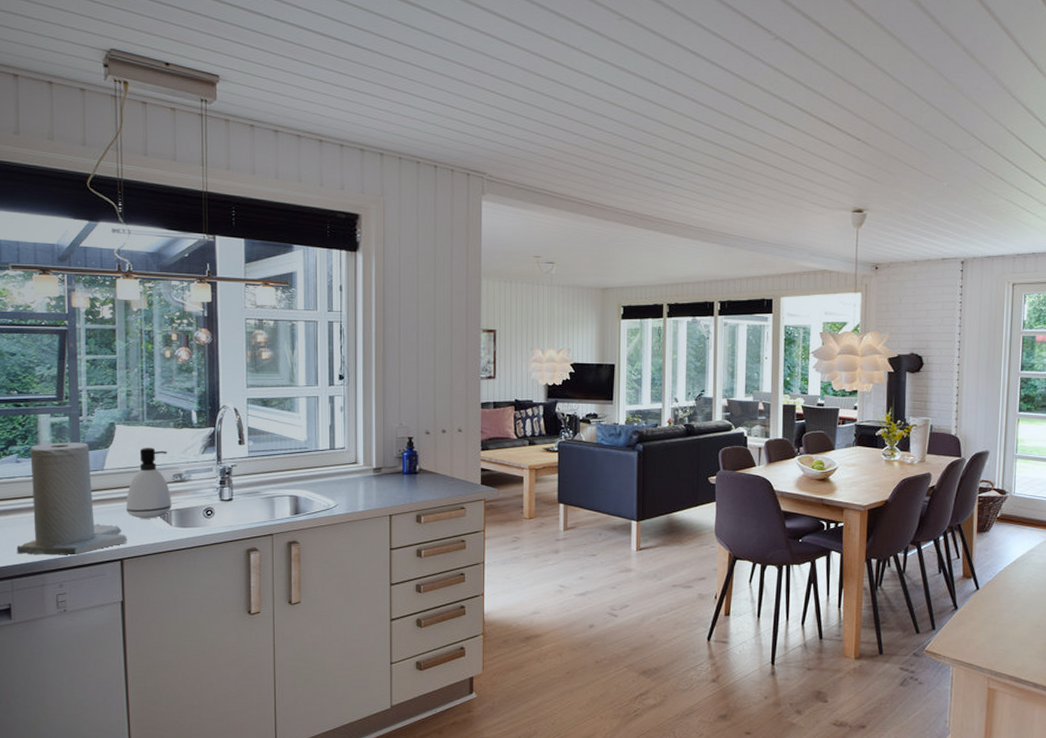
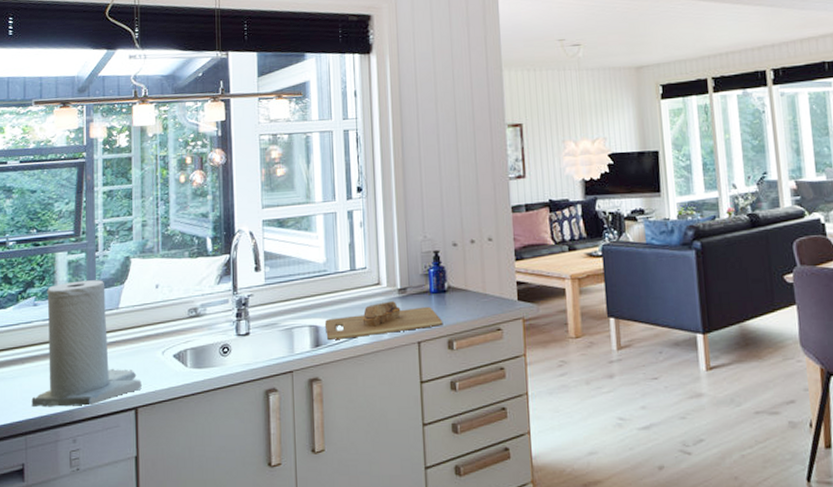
soap dispenser: present [126,447,172,519] -> none [141,280,187,361]
cutting board: none [305,479,413,510] -> present [325,301,443,341]

